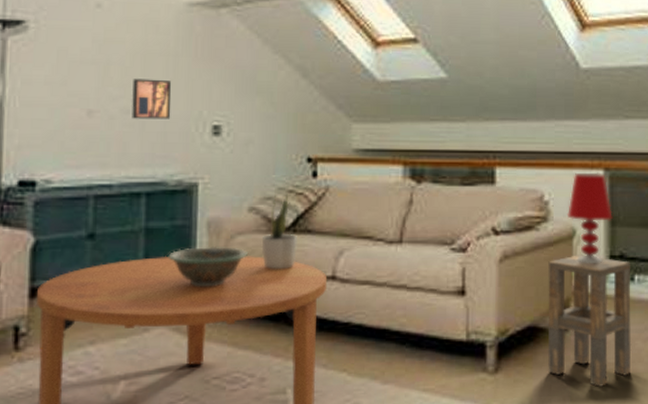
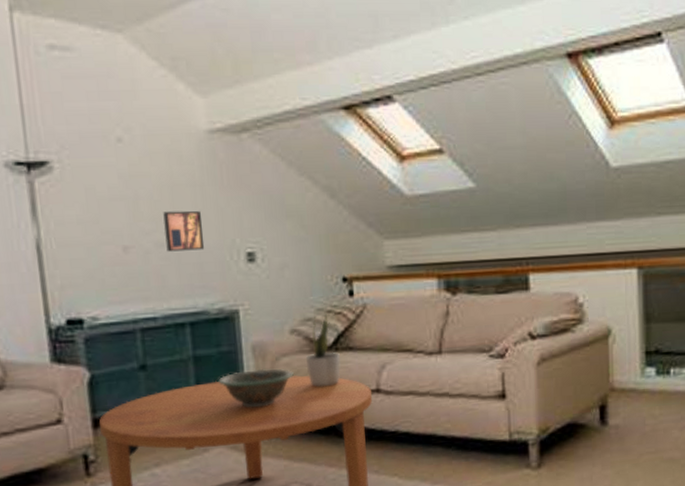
side table: present [547,255,632,387] -> none [585,352,669,475]
table lamp: present [568,172,613,263] -> none [602,271,647,361]

